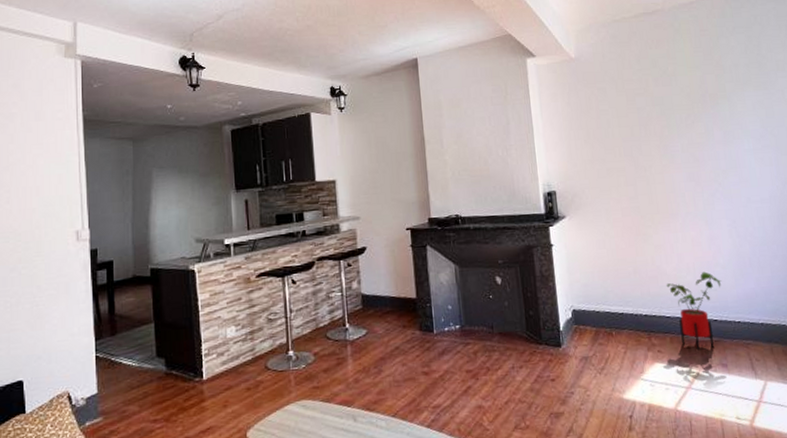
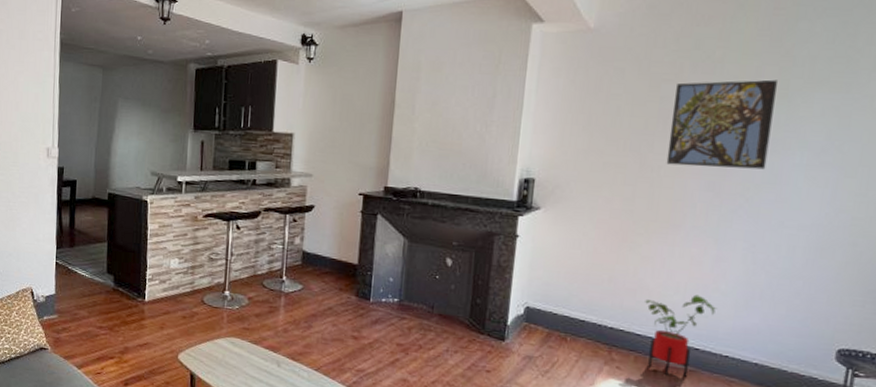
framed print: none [647,85,726,164] -> present [666,79,777,170]

